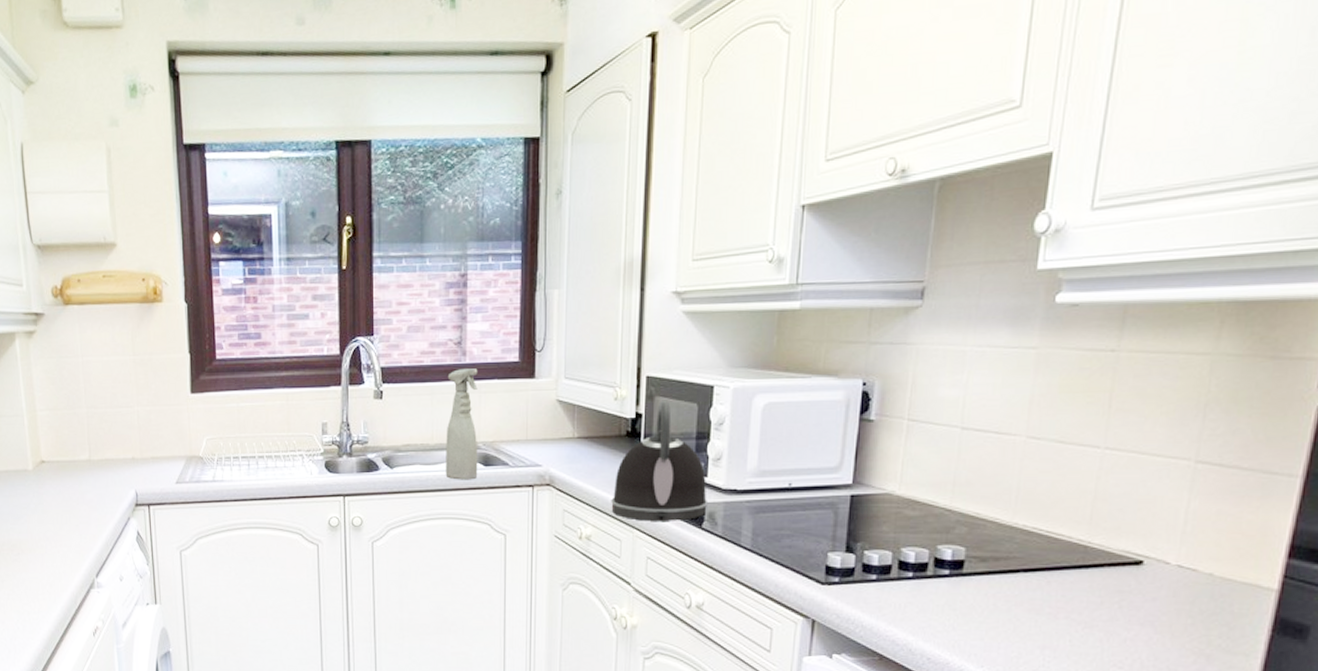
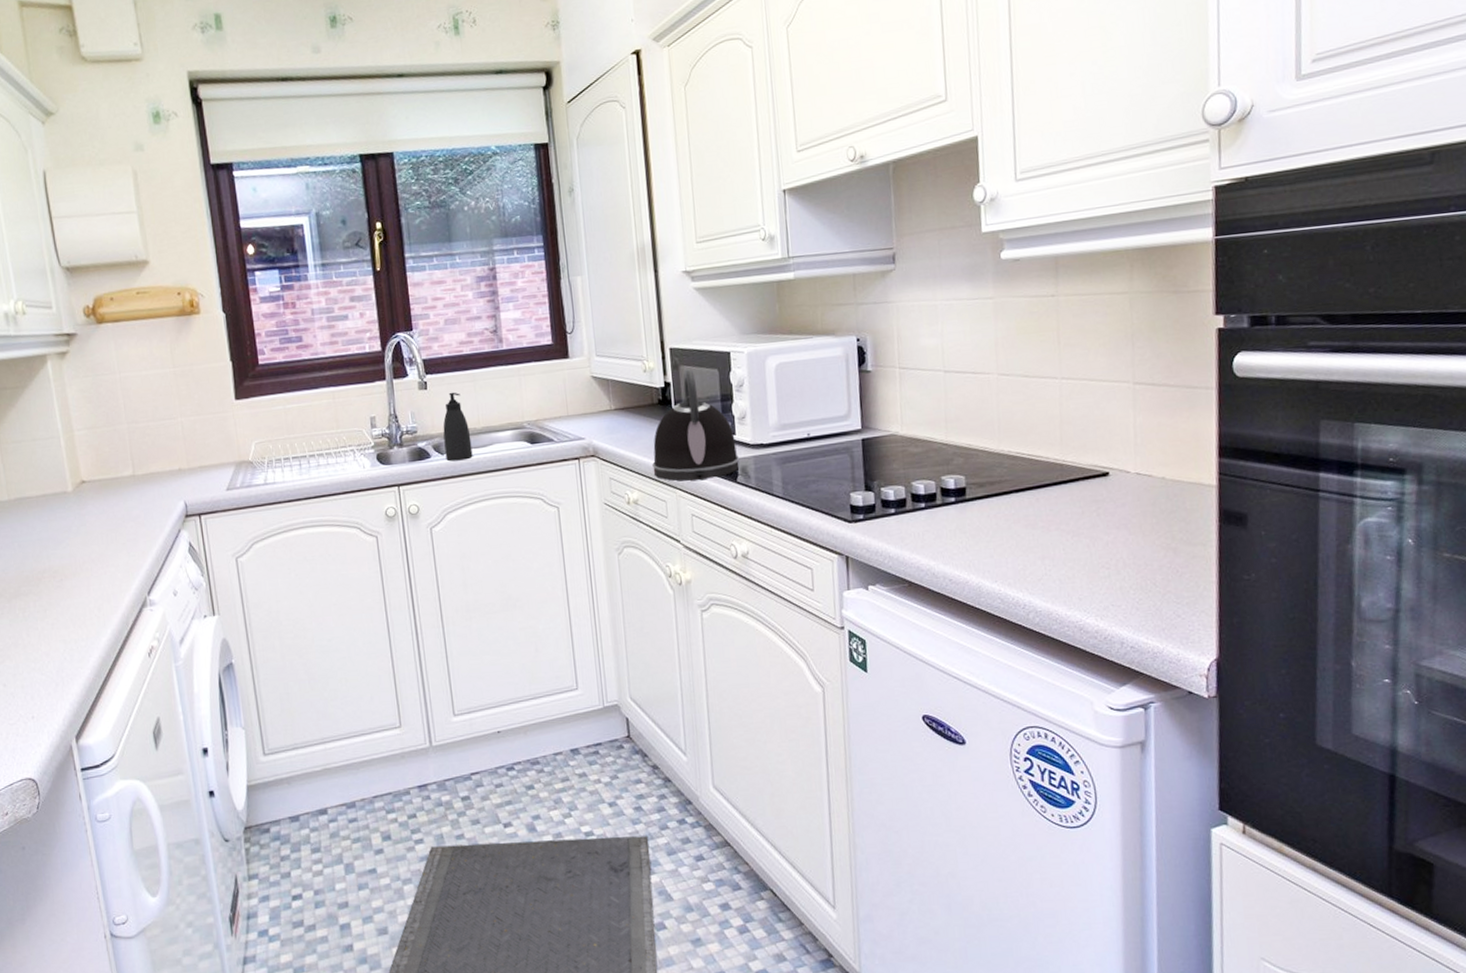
soap dispenser: none [395,404,423,476] -> present [443,392,473,462]
spray bottle: present [445,368,478,480] -> none [487,353,526,460]

